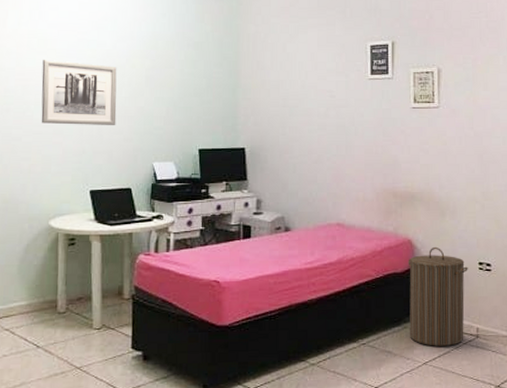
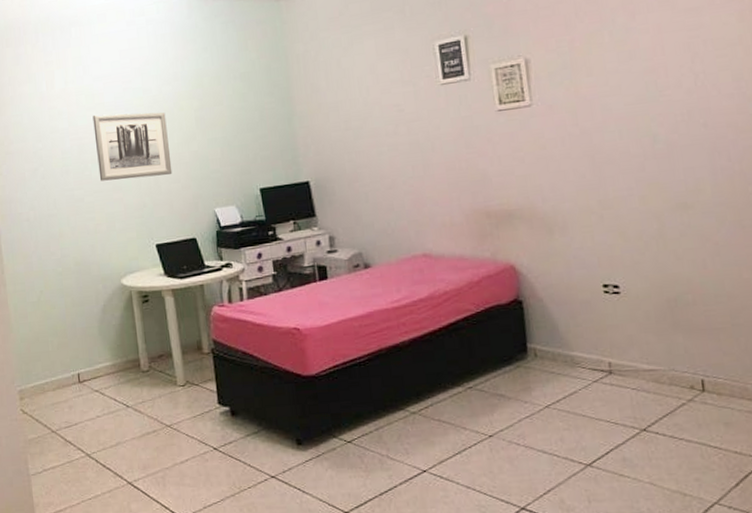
laundry hamper: present [408,246,468,346] -> none [512,270,594,387]

